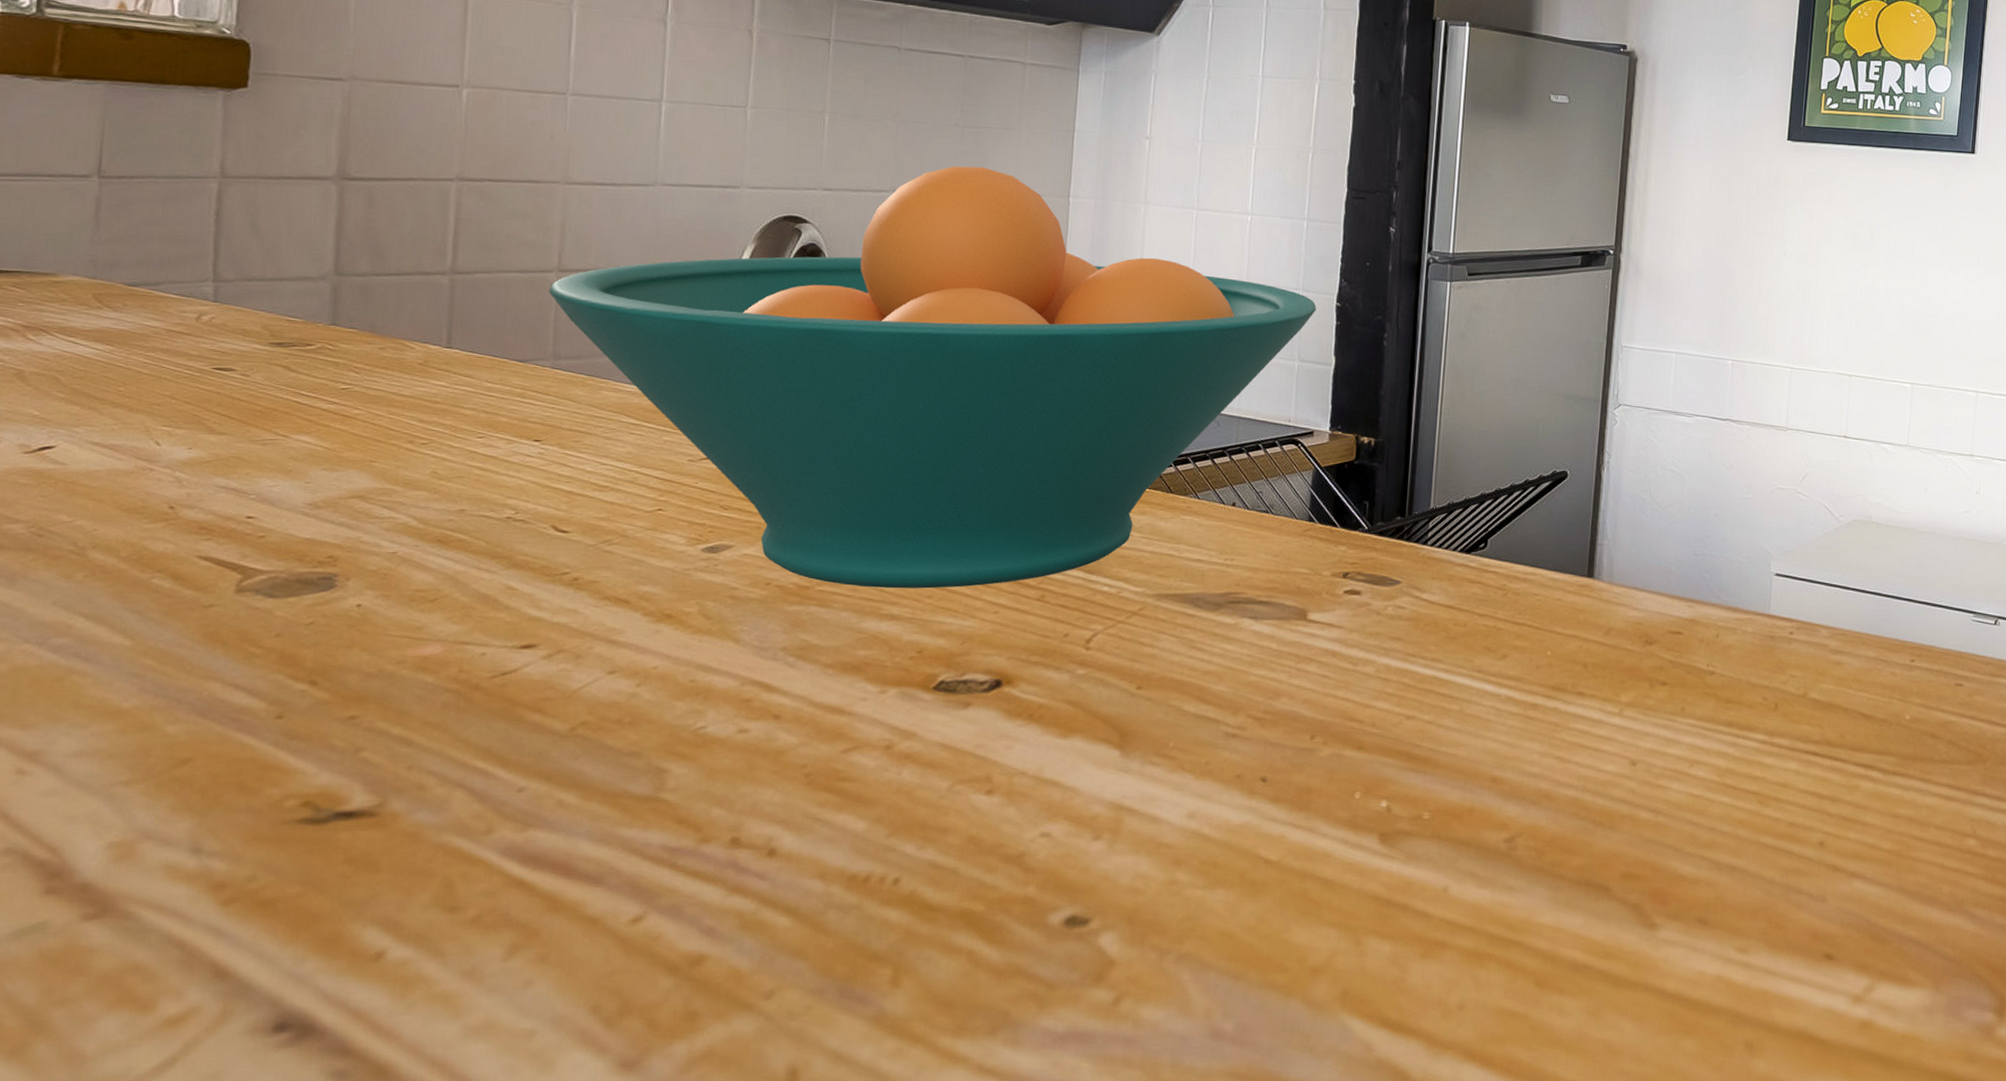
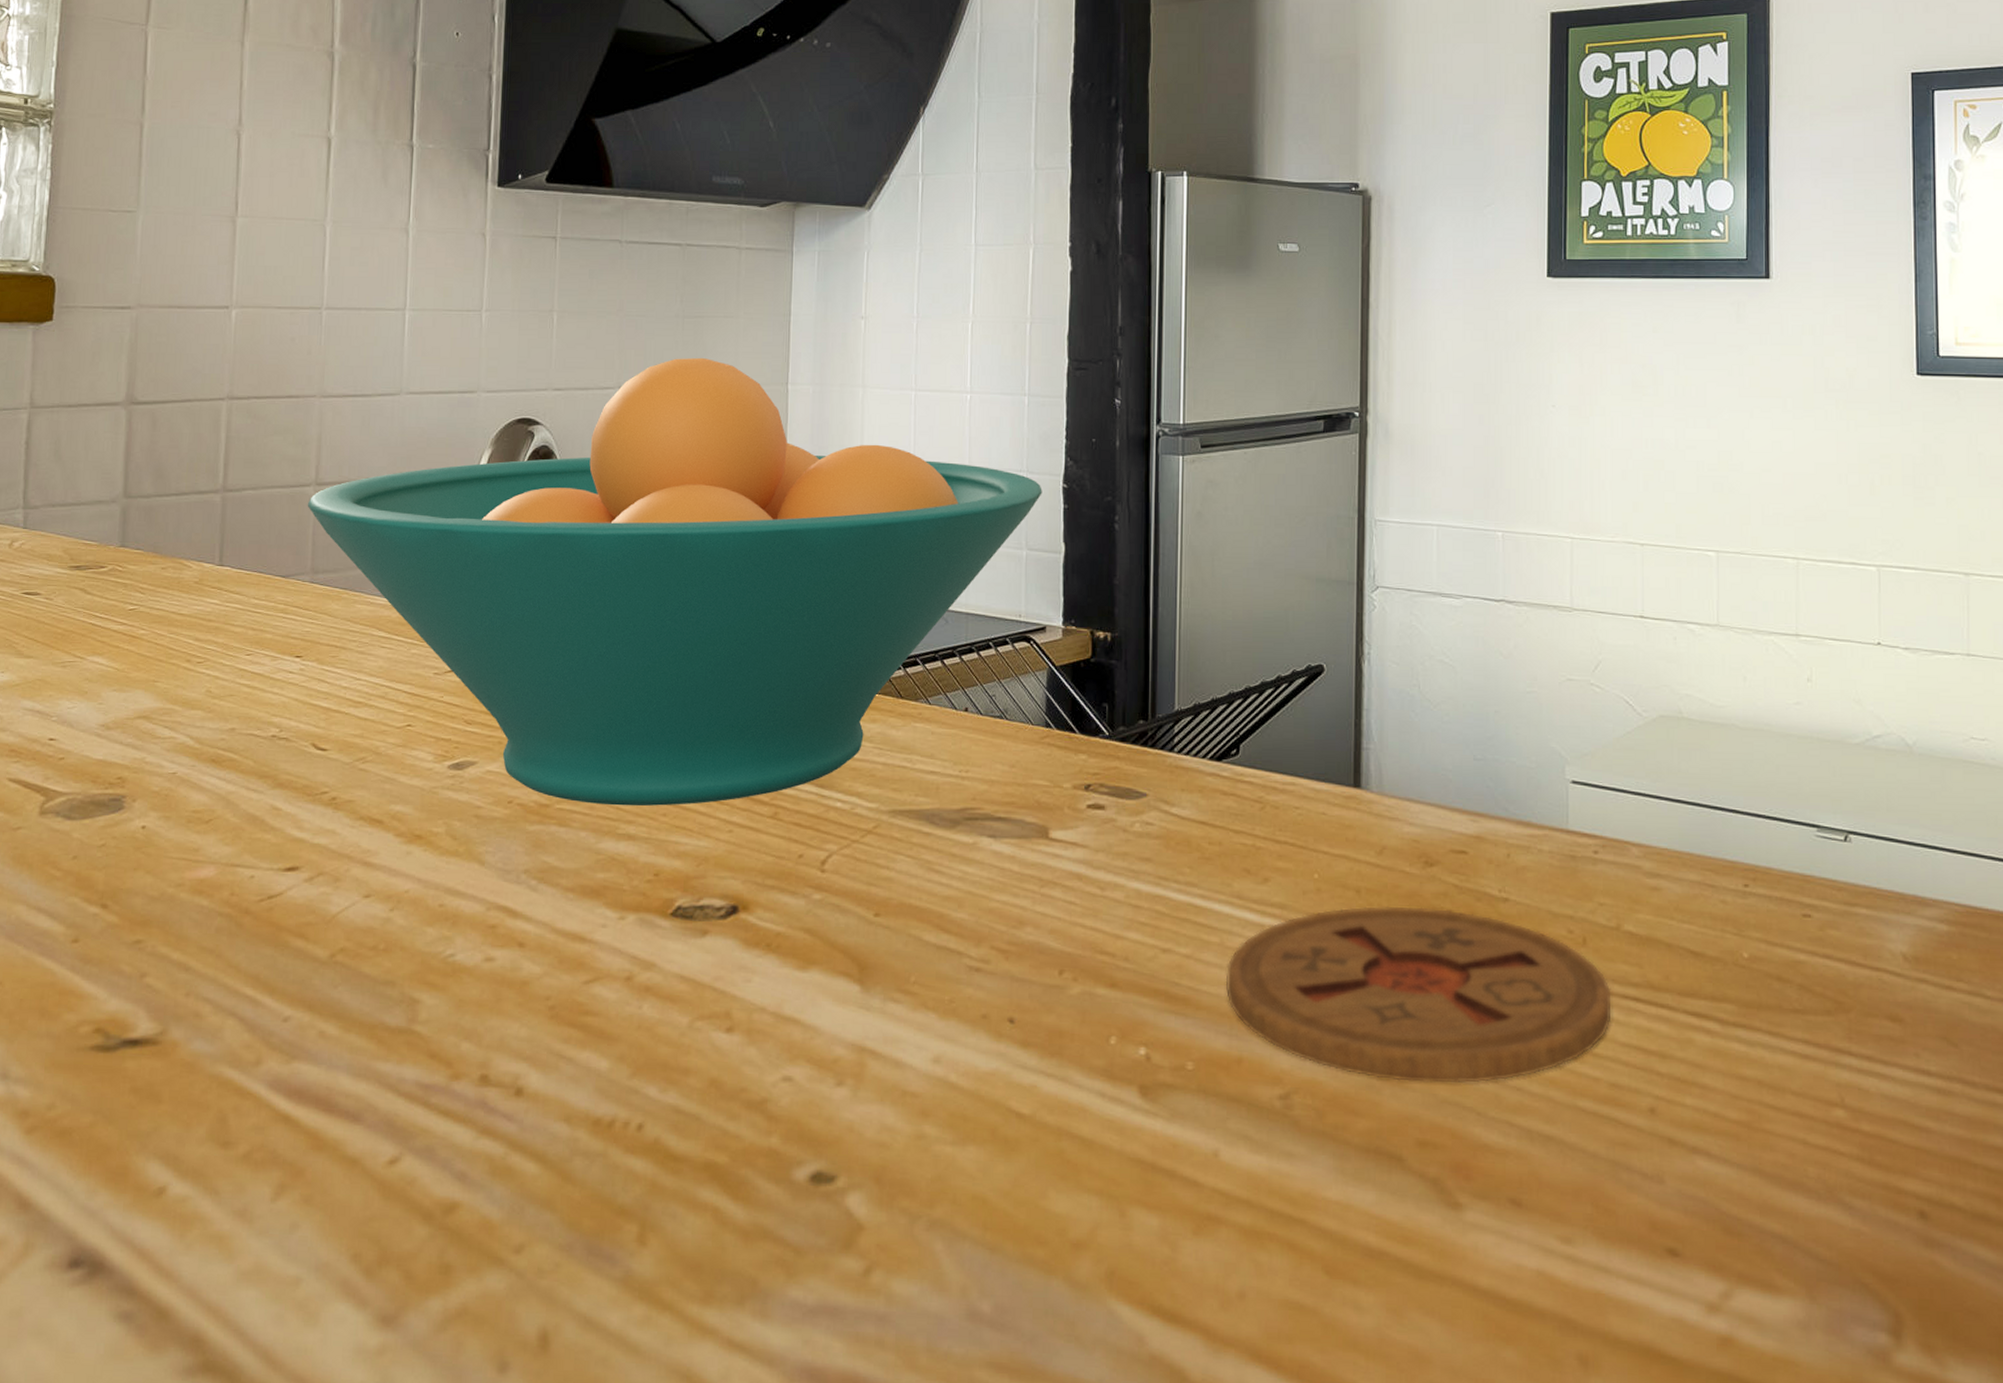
coaster: none [1463,678,1796,825] -> present [1226,906,1612,1083]

